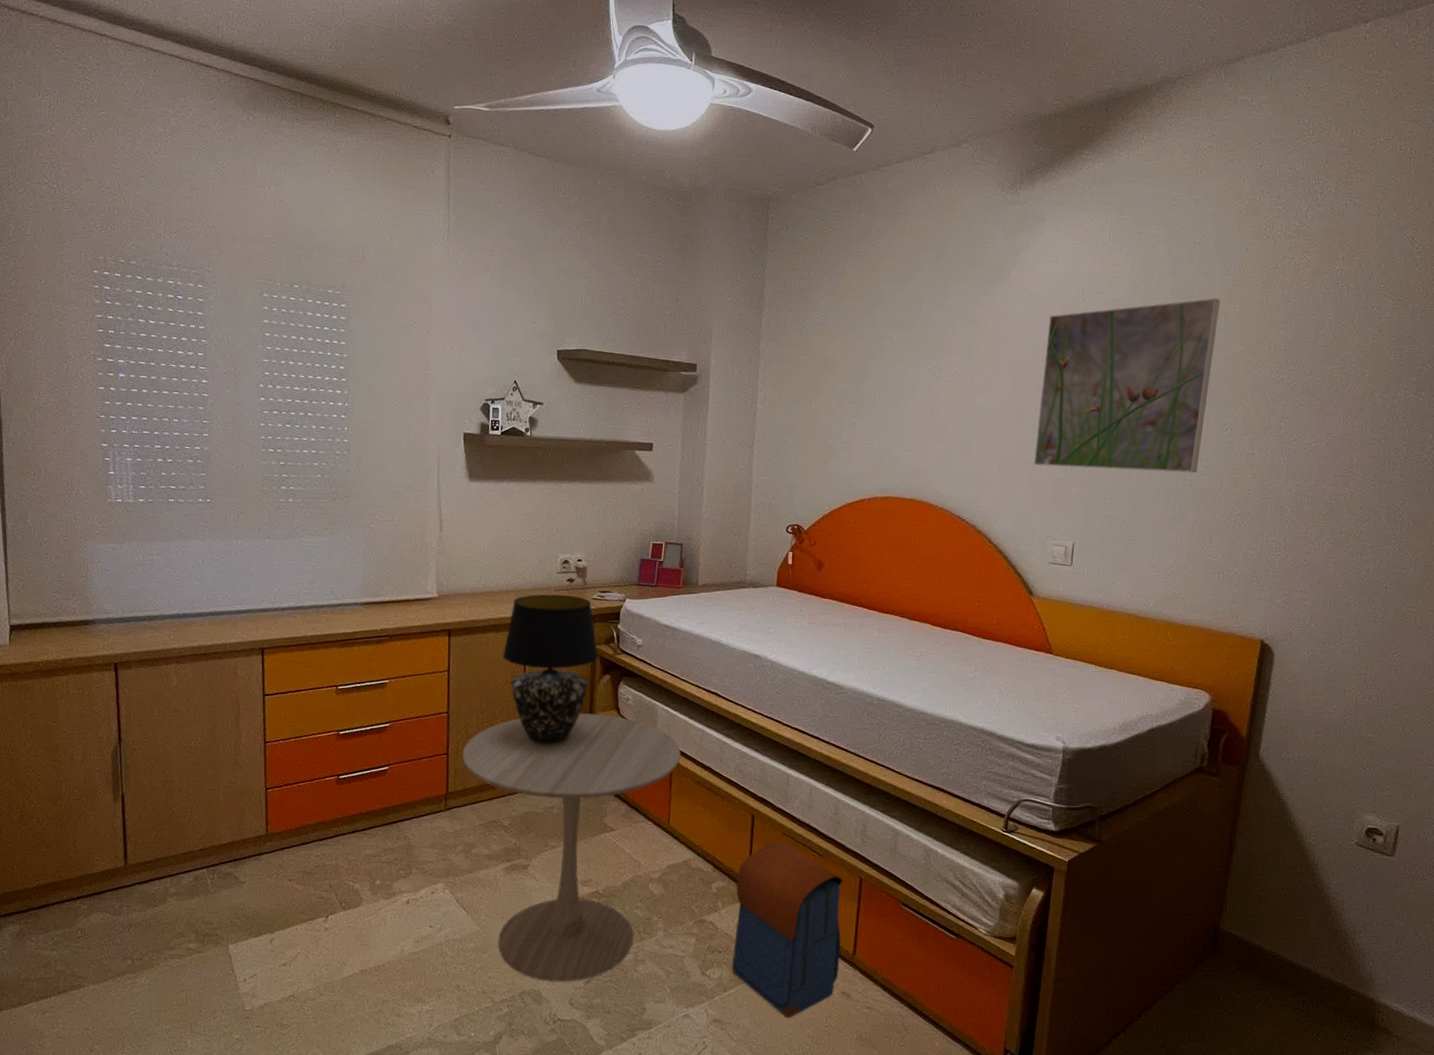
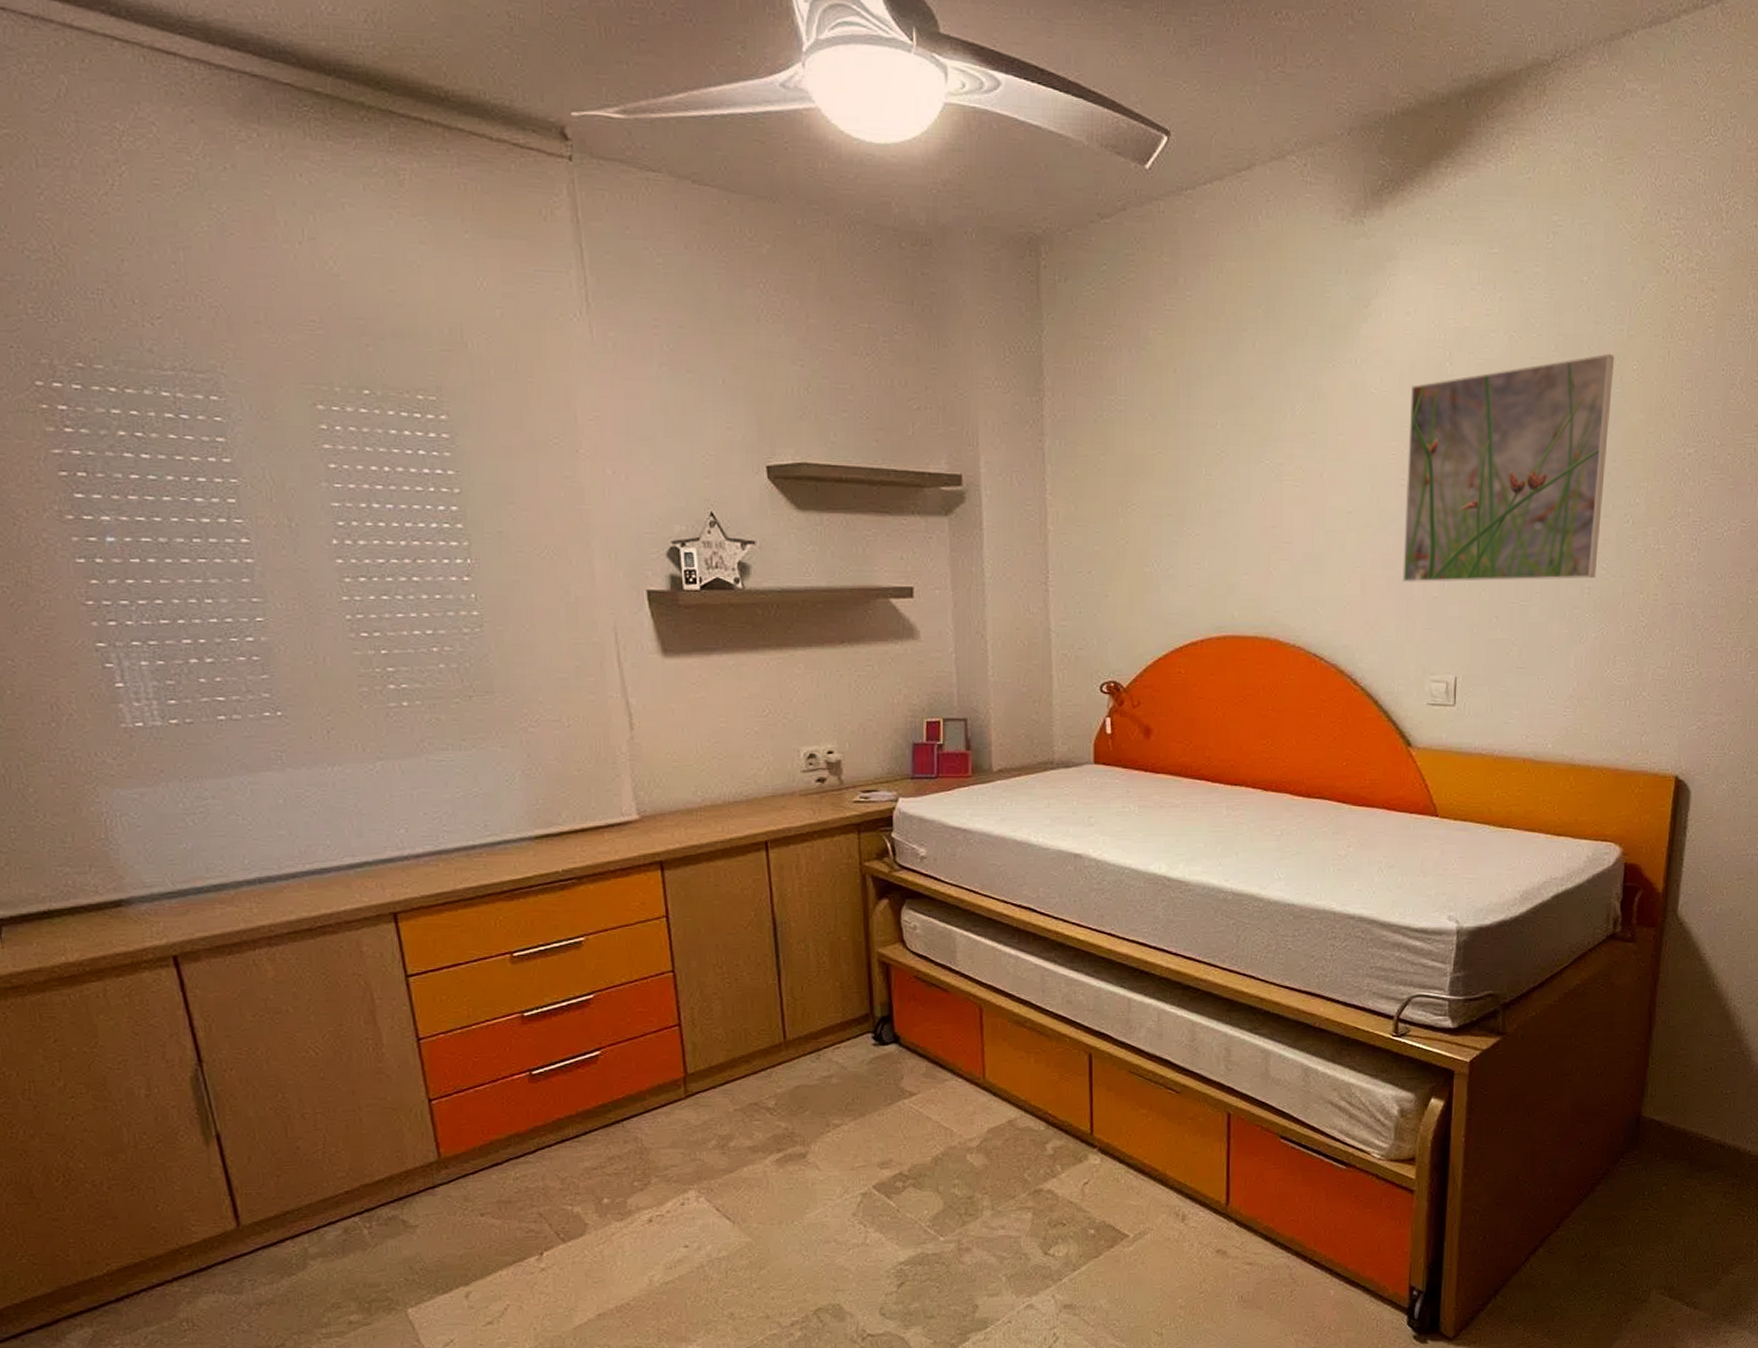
side table: present [462,713,681,982] -> none [700,951,991,1292]
table lamp: present [502,593,598,745] -> none [739,800,869,998]
backpack: present [732,841,843,1018] -> none [1077,1082,1211,1290]

